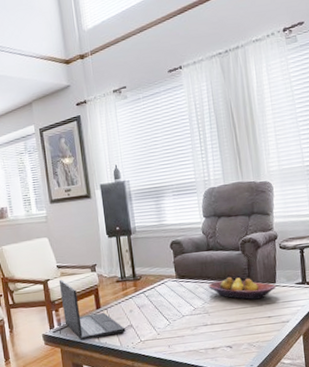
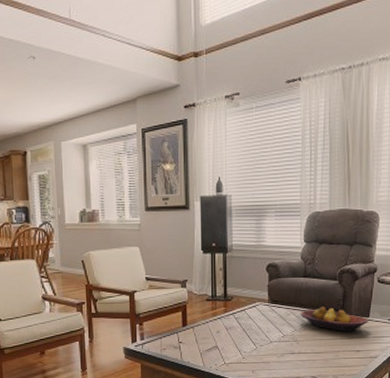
laptop: present [58,279,126,340] -> none [146,292,210,357]

